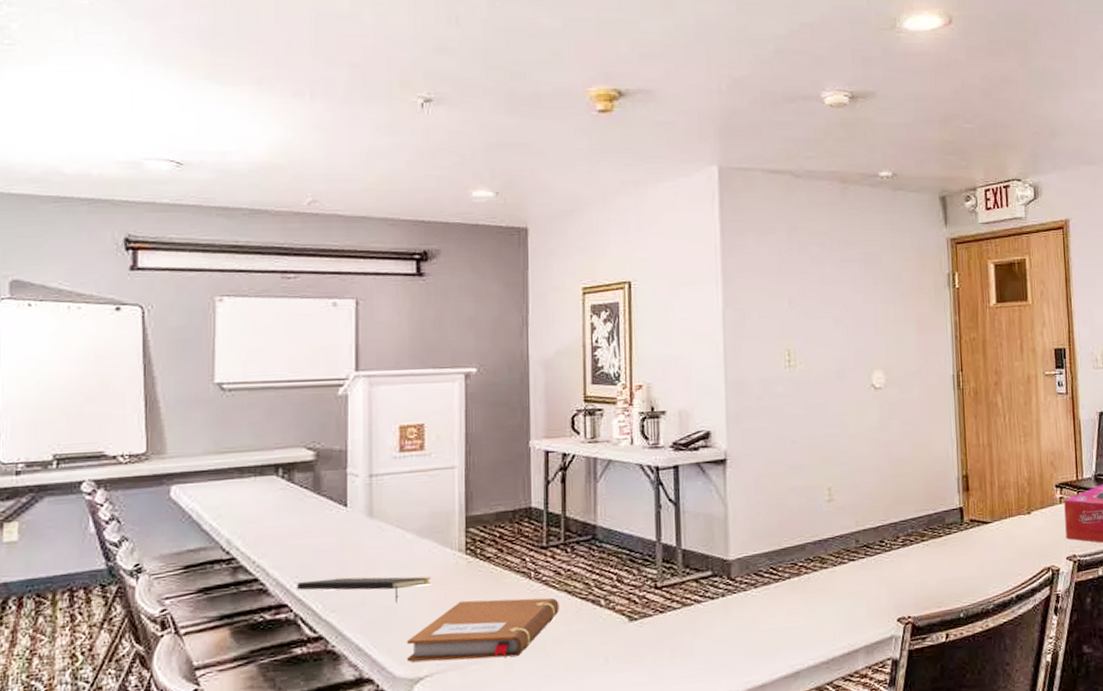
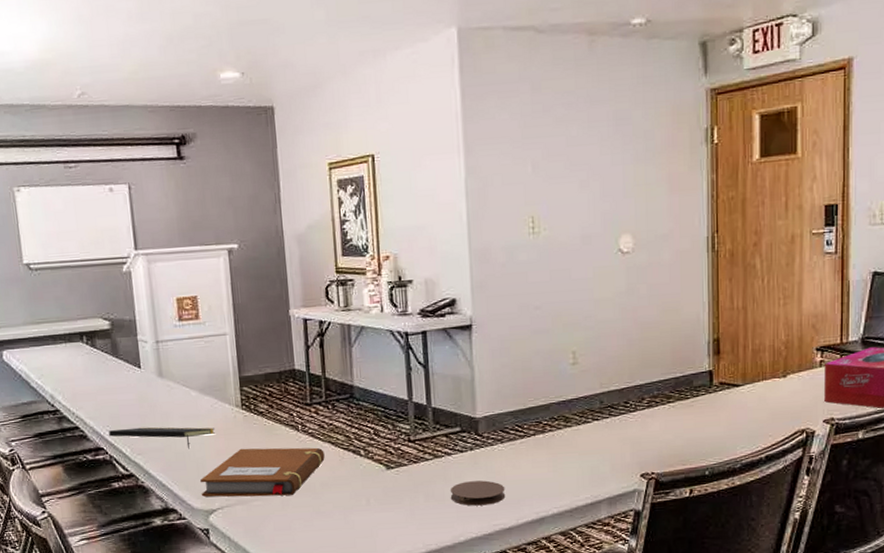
coaster: none [698,630,759,661] -> present [450,480,506,506]

